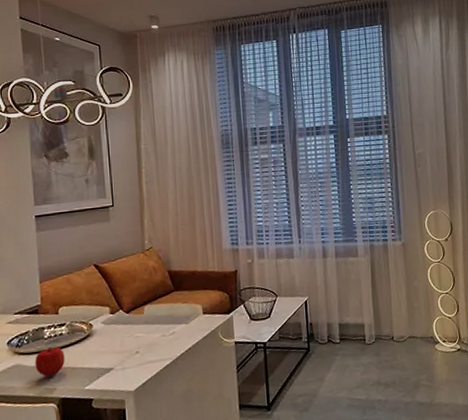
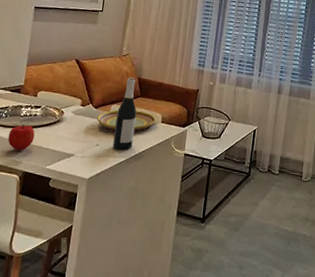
plate: none [132,305,197,334] -> present [97,109,157,132]
wine bottle: none [152,272,176,354] -> present [112,77,137,151]

